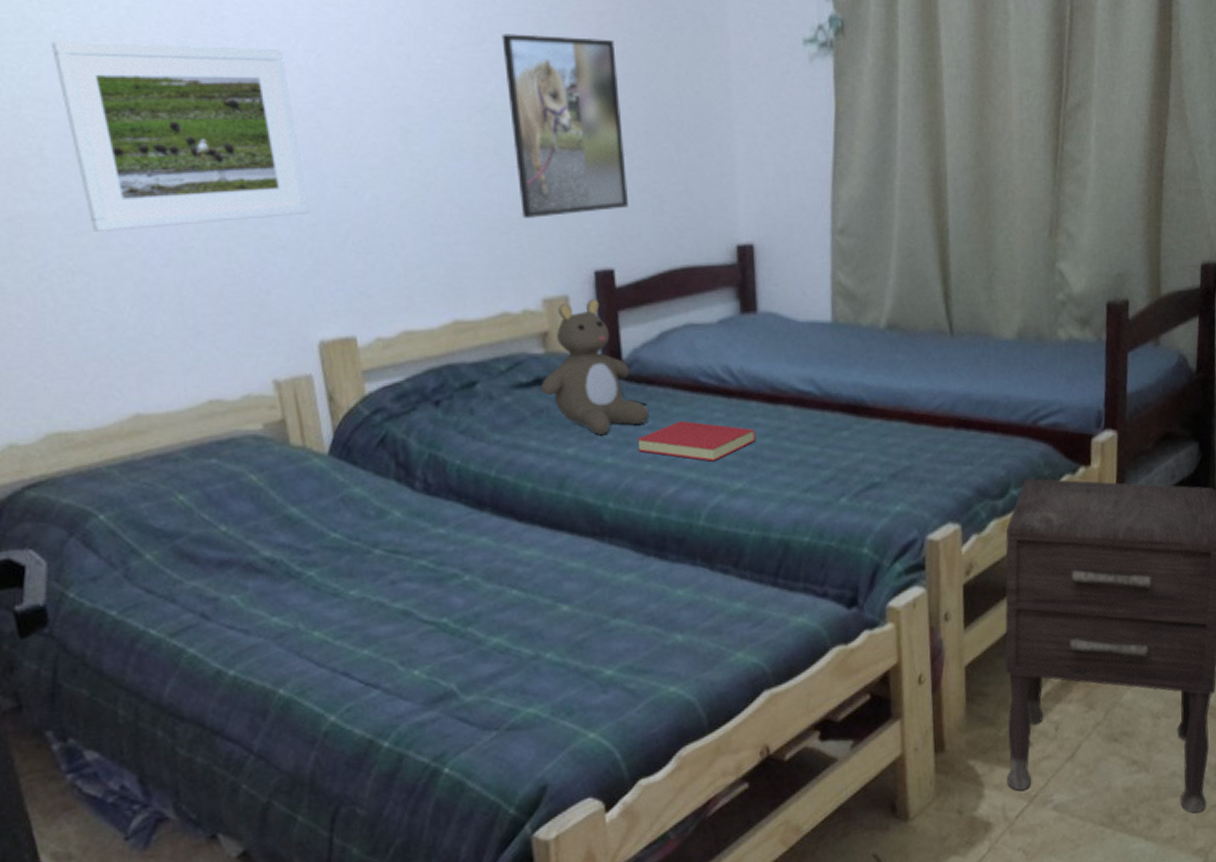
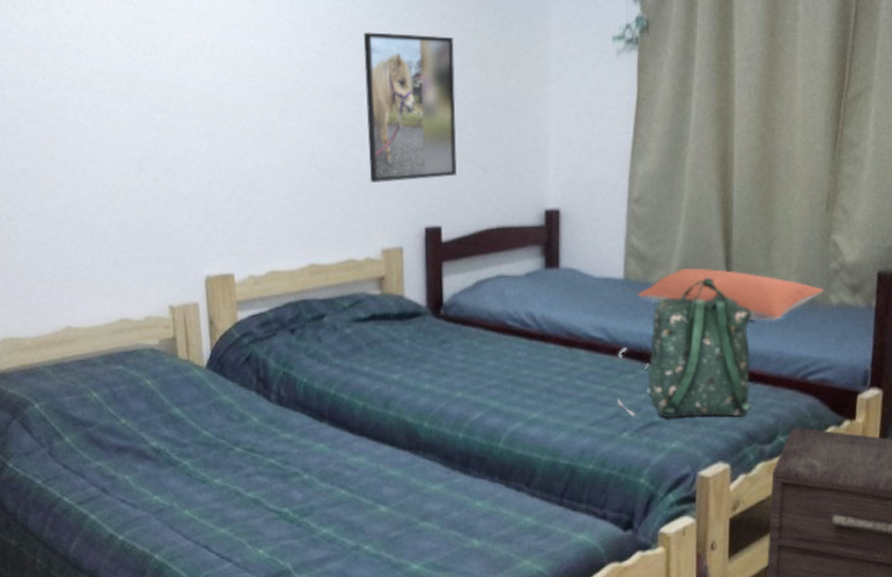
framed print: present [50,40,310,232] -> none [30,38,206,184]
teddy bear: present [541,298,649,435] -> none [376,250,463,365]
book: present [637,420,756,462] -> none [451,357,552,393]
backpack: none [830,316,980,479] -> present [616,277,752,418]
pillow: none [848,305,1052,362] -> present [637,268,825,321]

